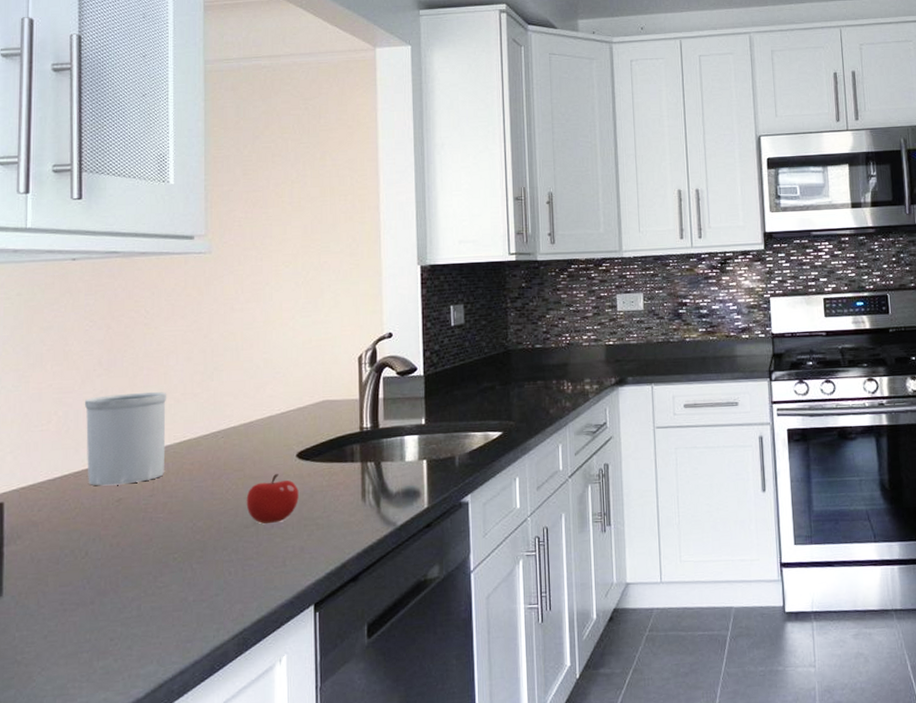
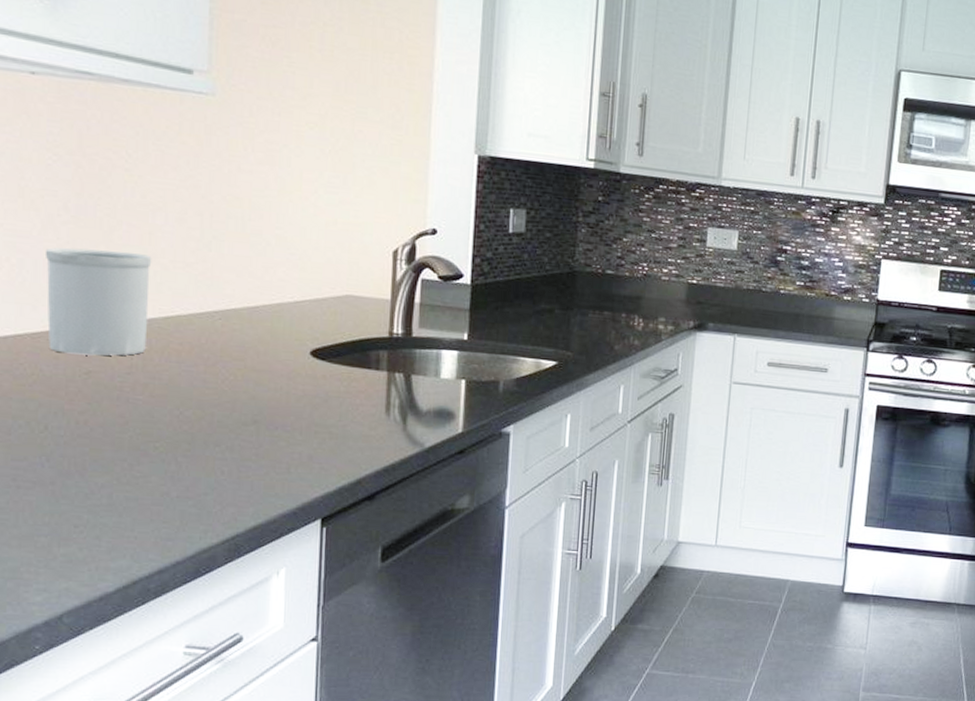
apple: present [246,474,299,524] -> none [246,370,310,425]

